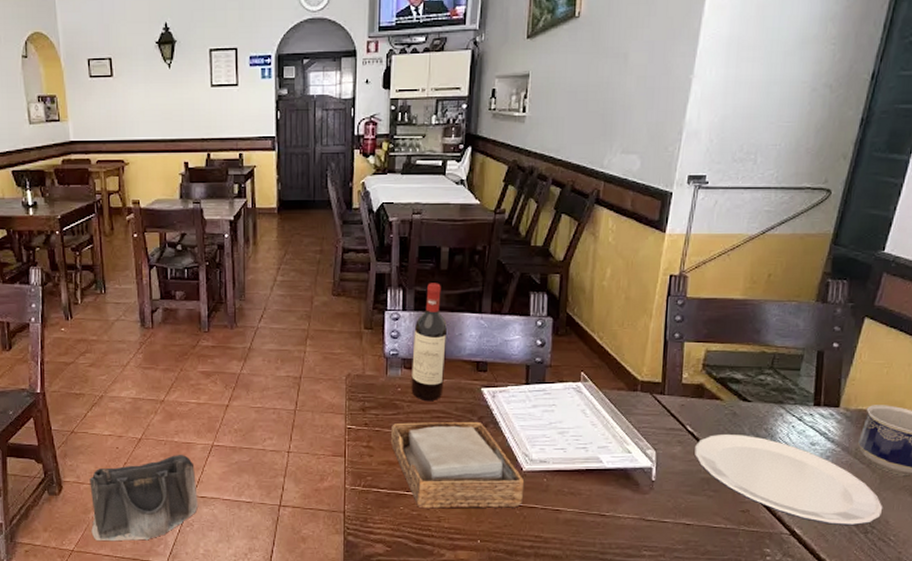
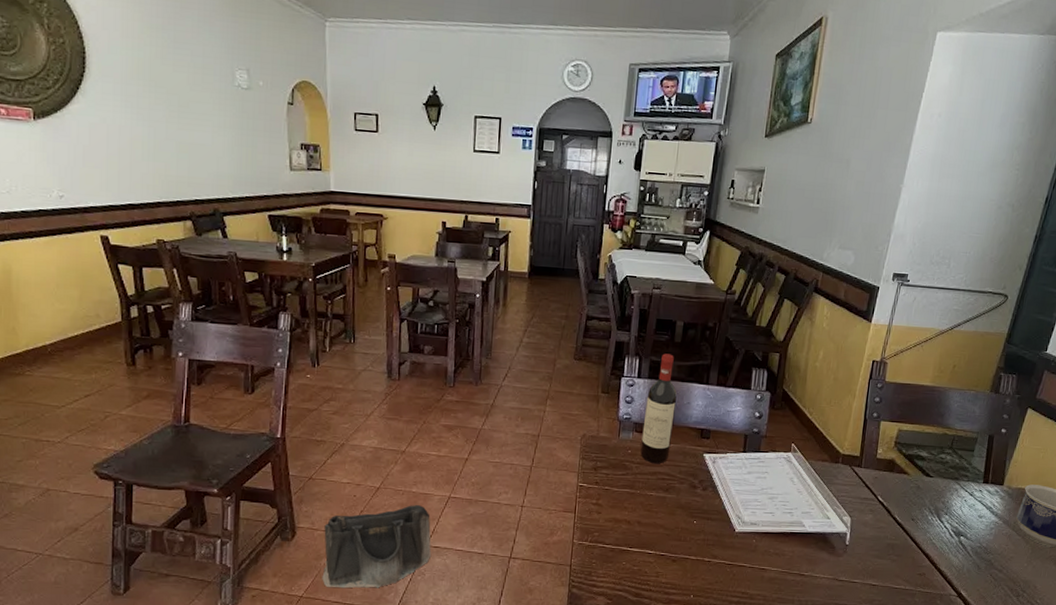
napkin holder: present [390,421,525,509] -> none [618,482,736,566]
plate: present [694,433,883,526] -> none [883,504,1033,590]

